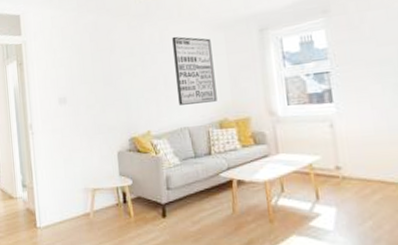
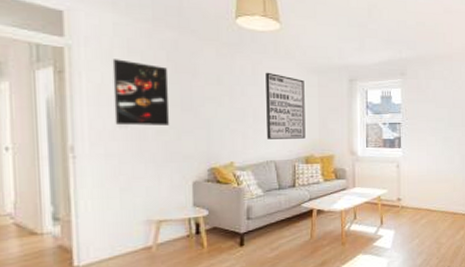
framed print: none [52,46,96,103] -> present [112,59,170,126]

